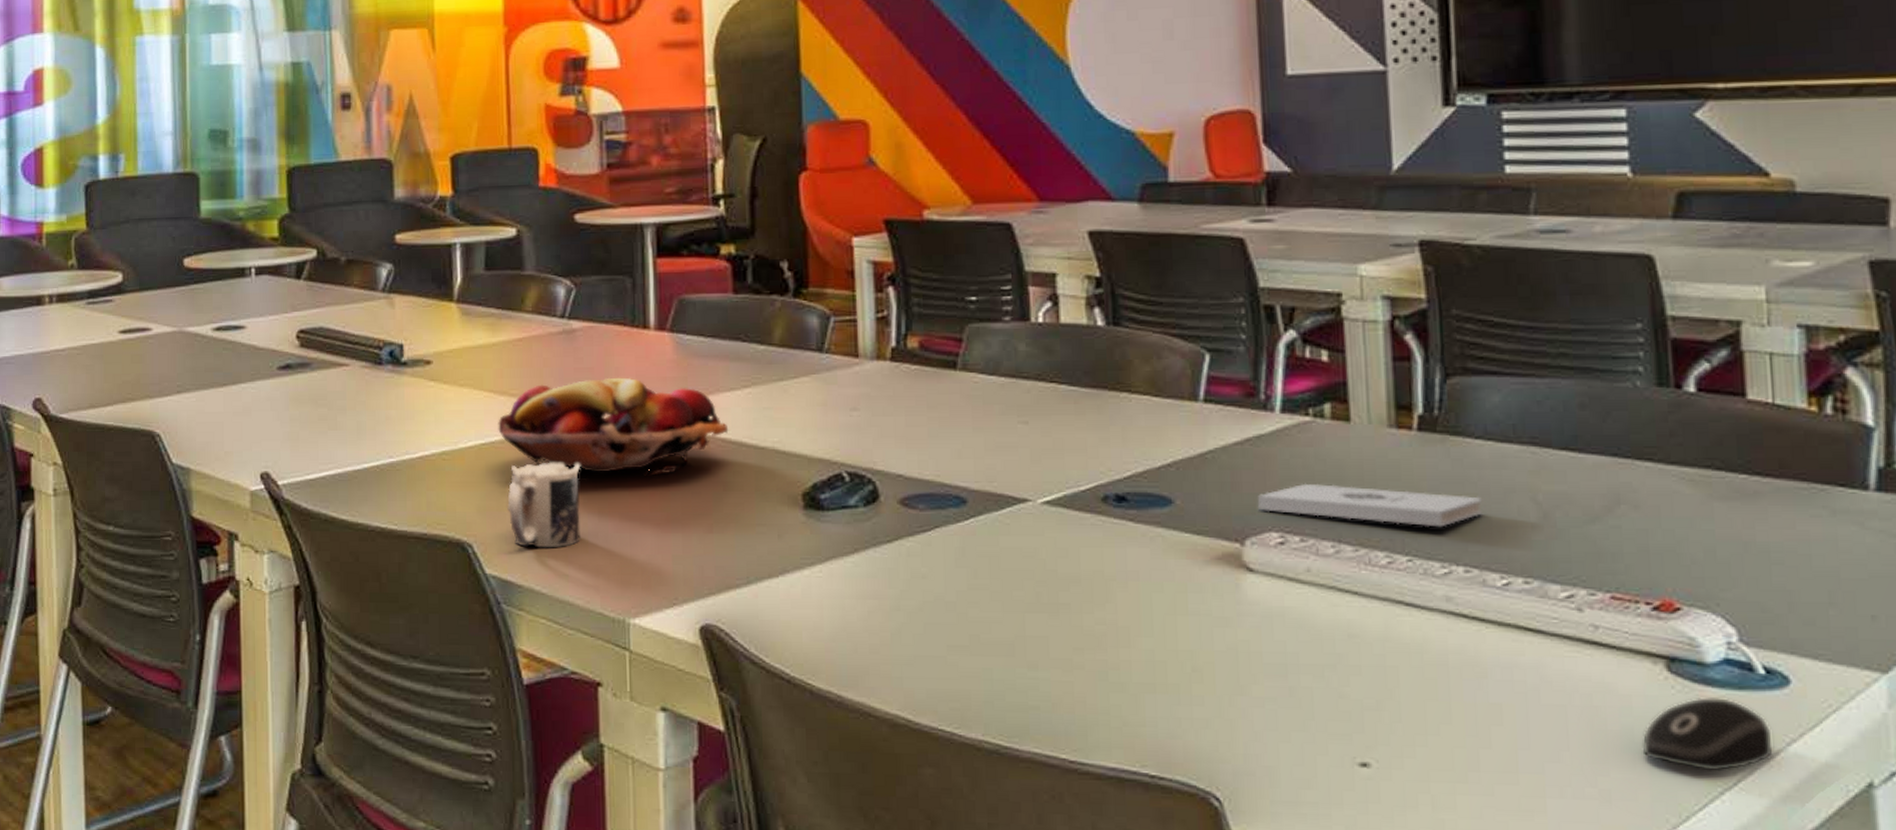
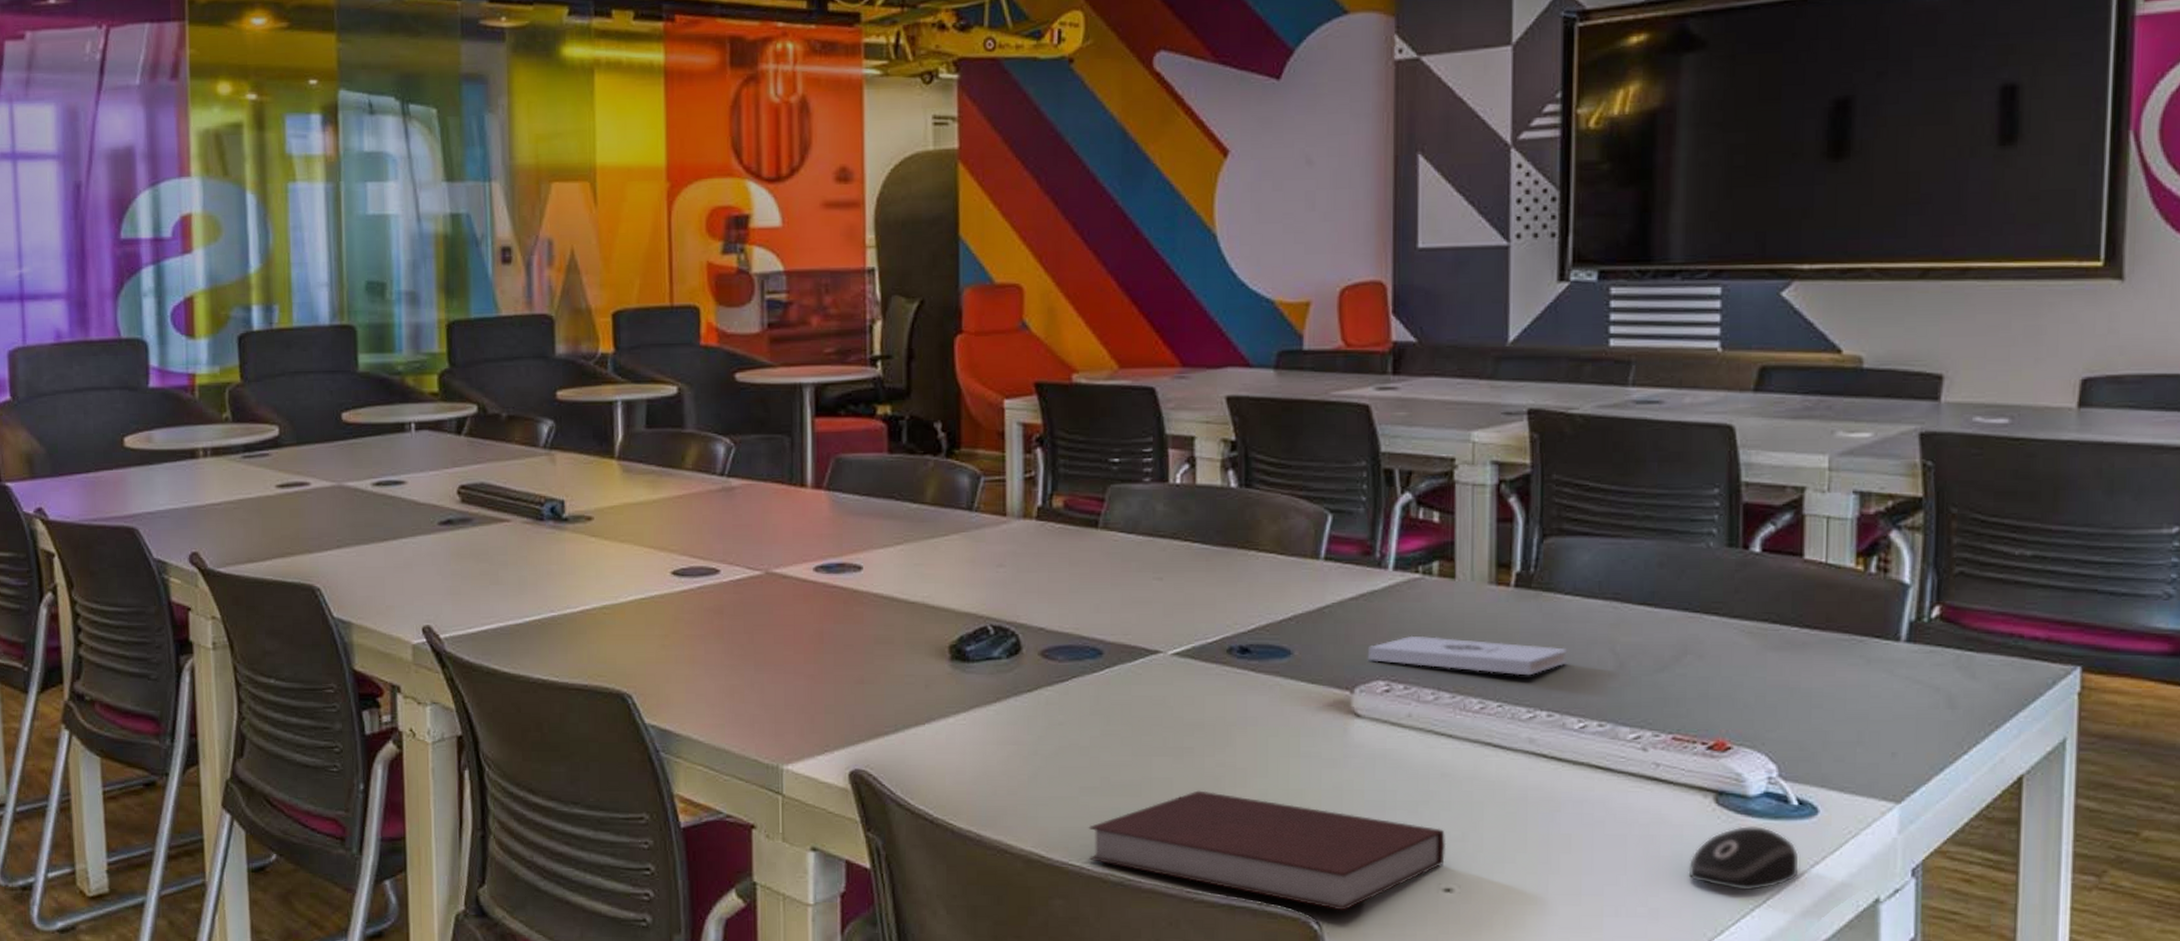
fruit basket: present [498,377,729,480] -> none [658,534,881,633]
mug: present [507,462,581,548] -> none [666,616,739,699]
notebook: none [958,650,1359,786] -> present [1088,790,1446,911]

